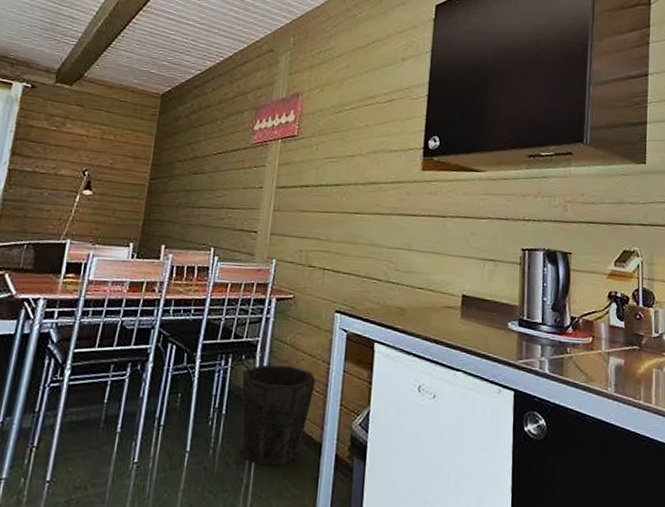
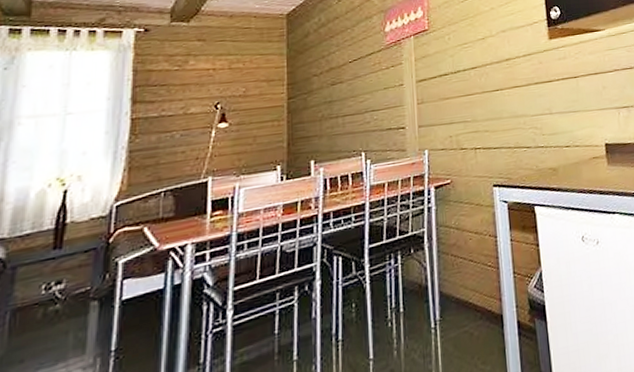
waste bin: present [242,365,316,466] -> none [413,247,487,353]

